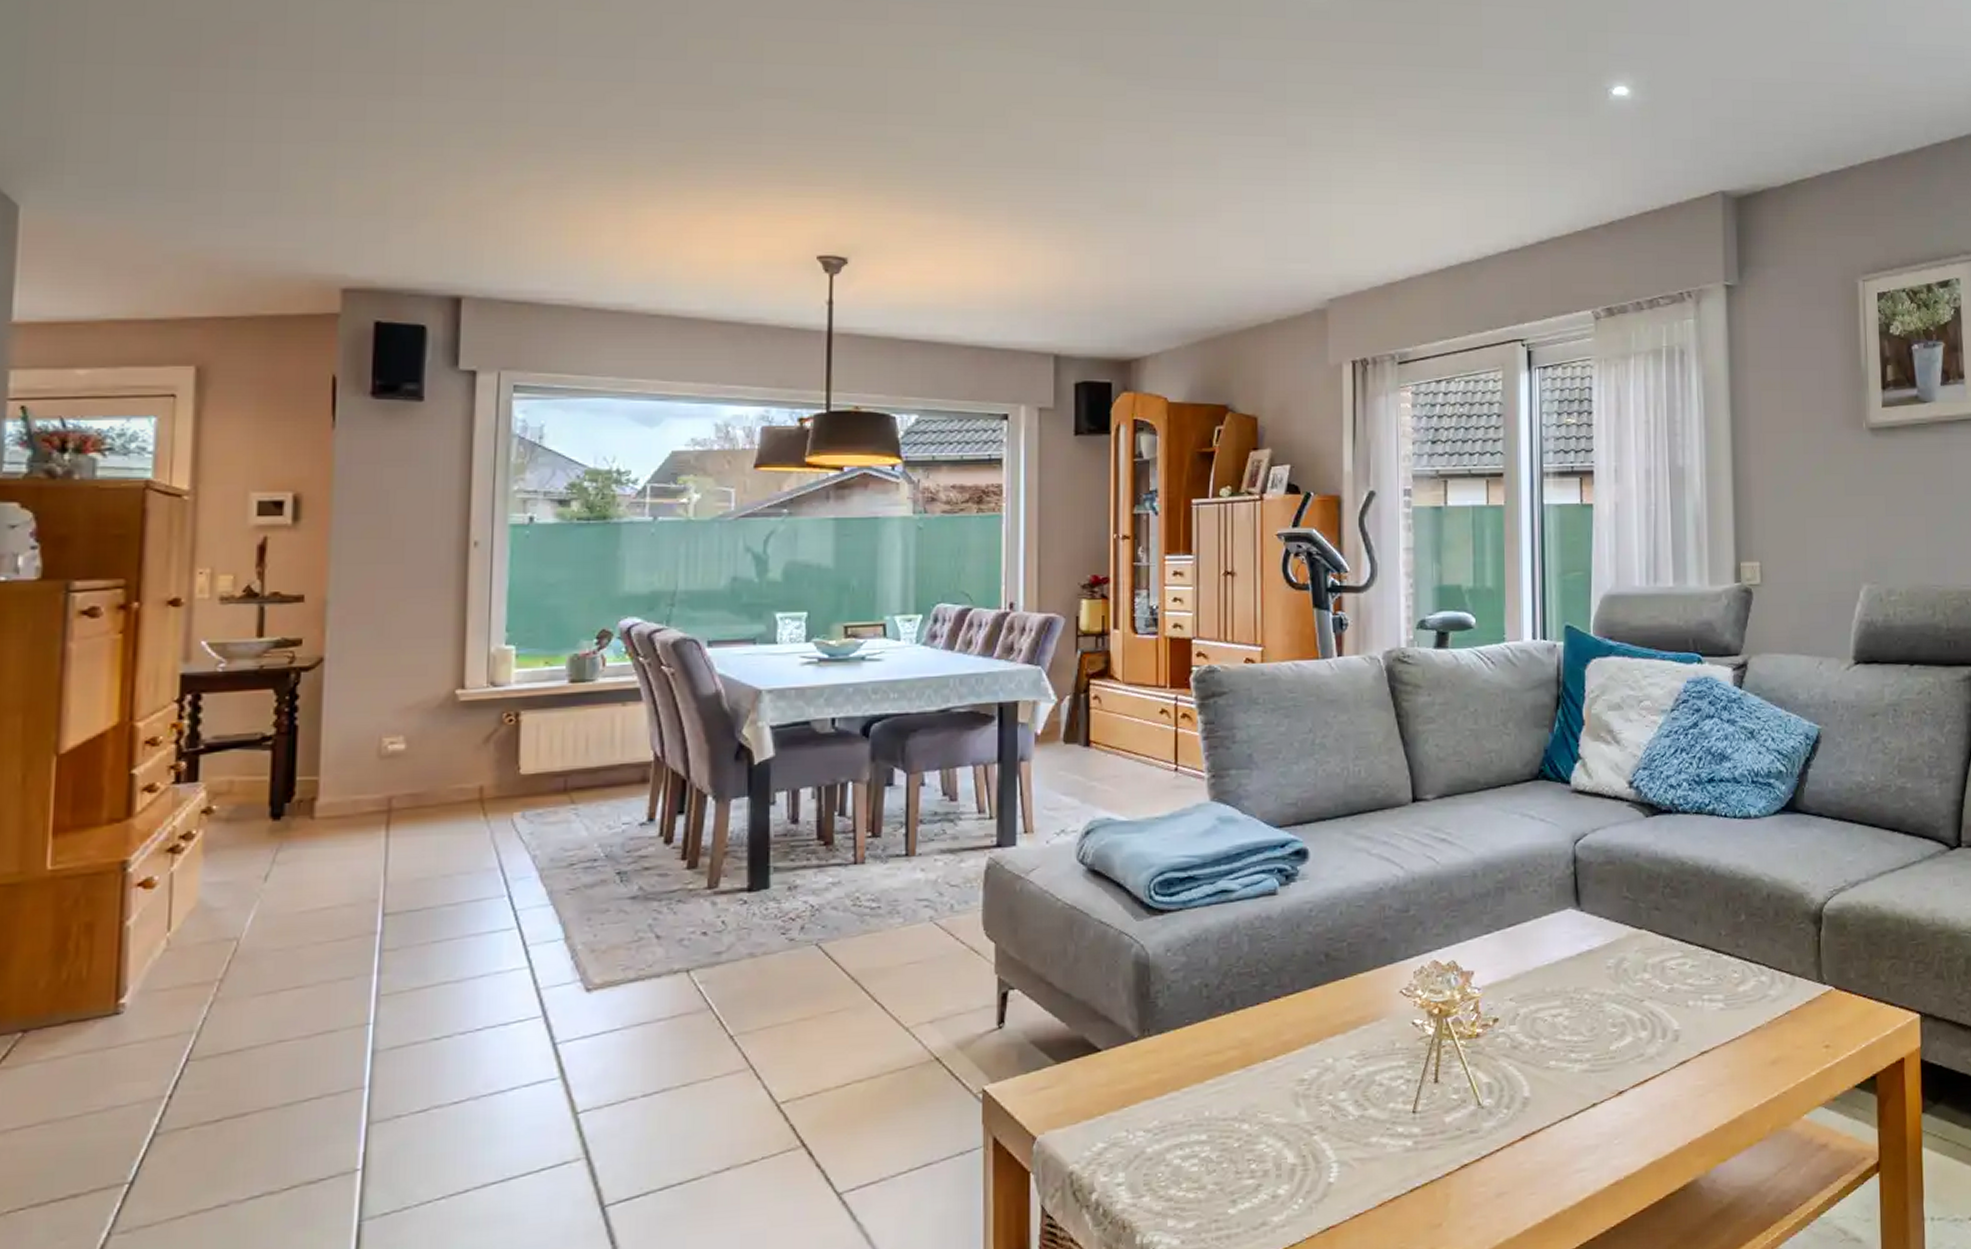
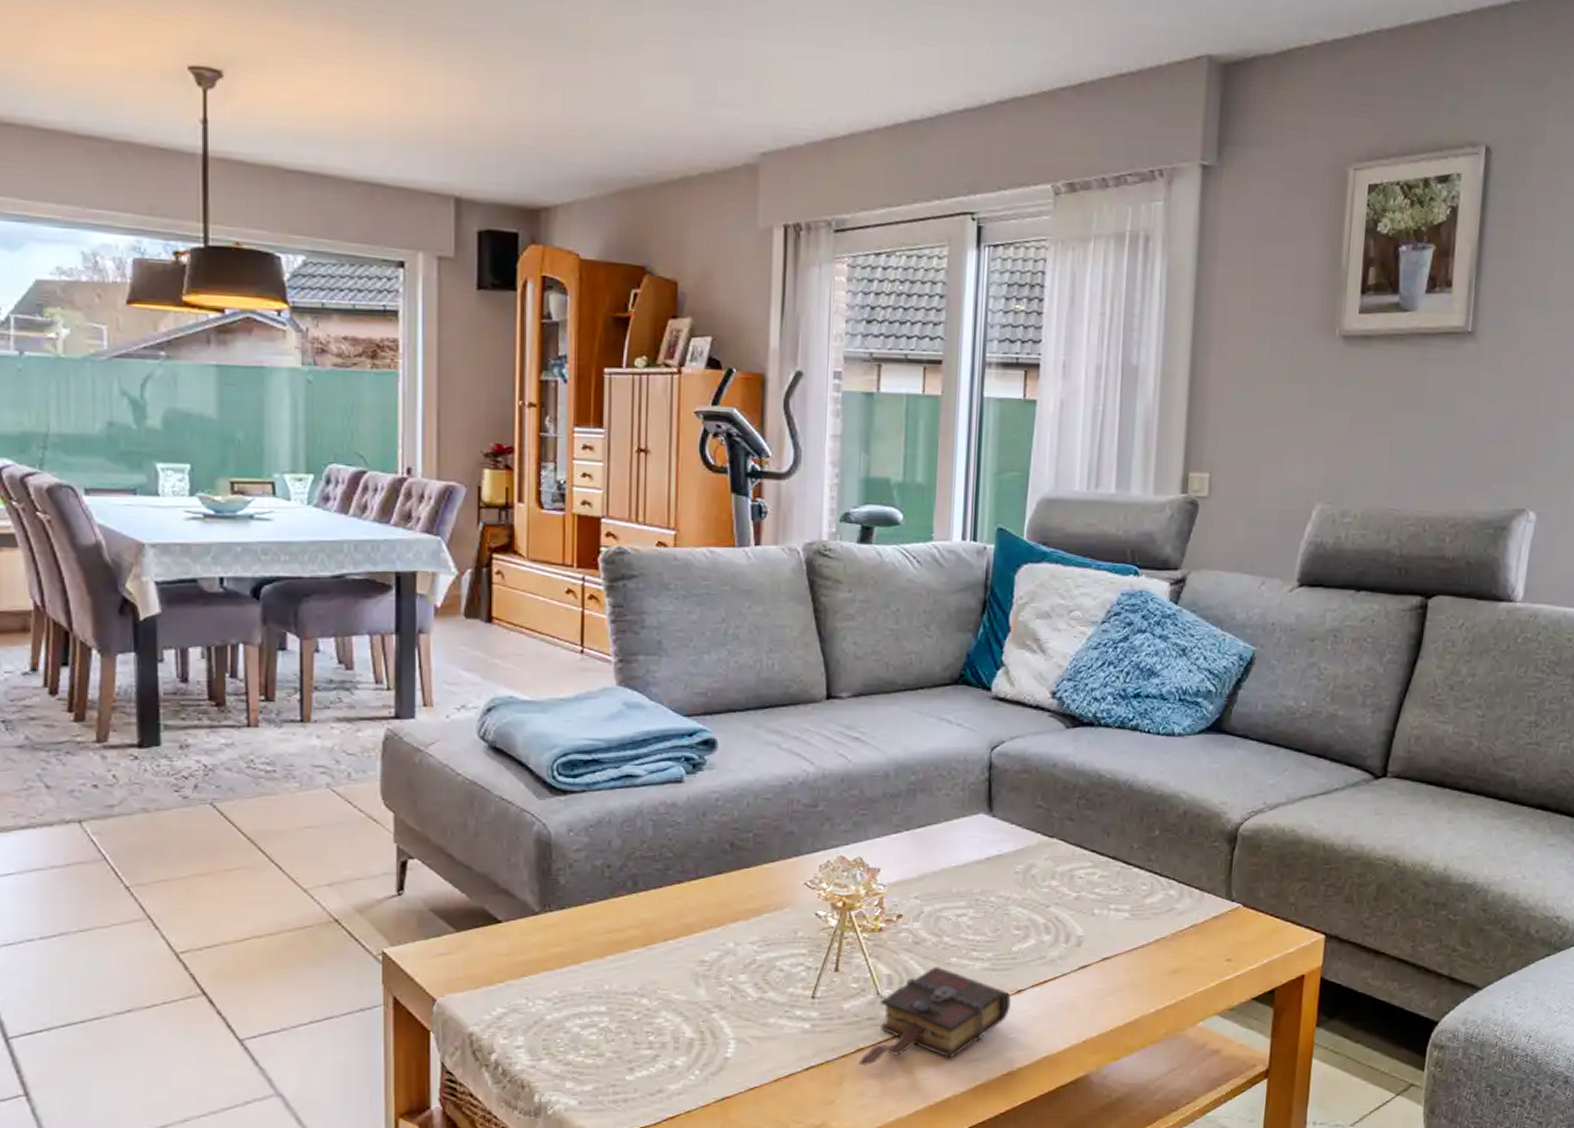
book: none [1463,1070,1613,1185] -> present [858,965,1011,1067]

